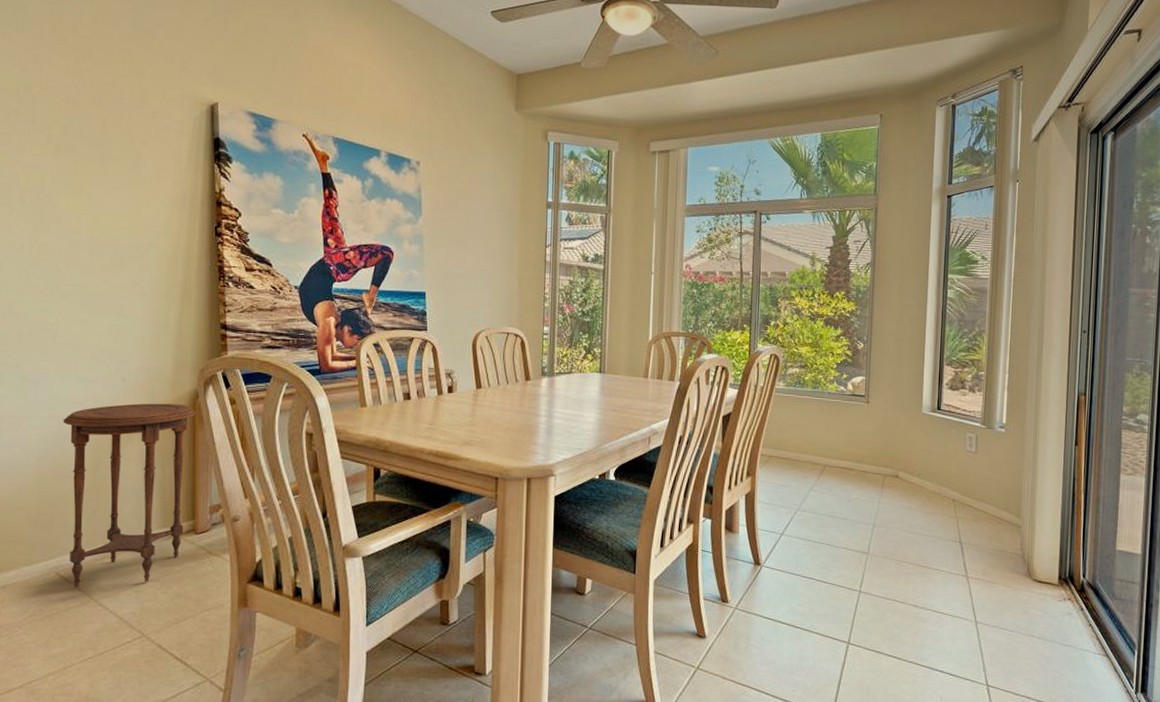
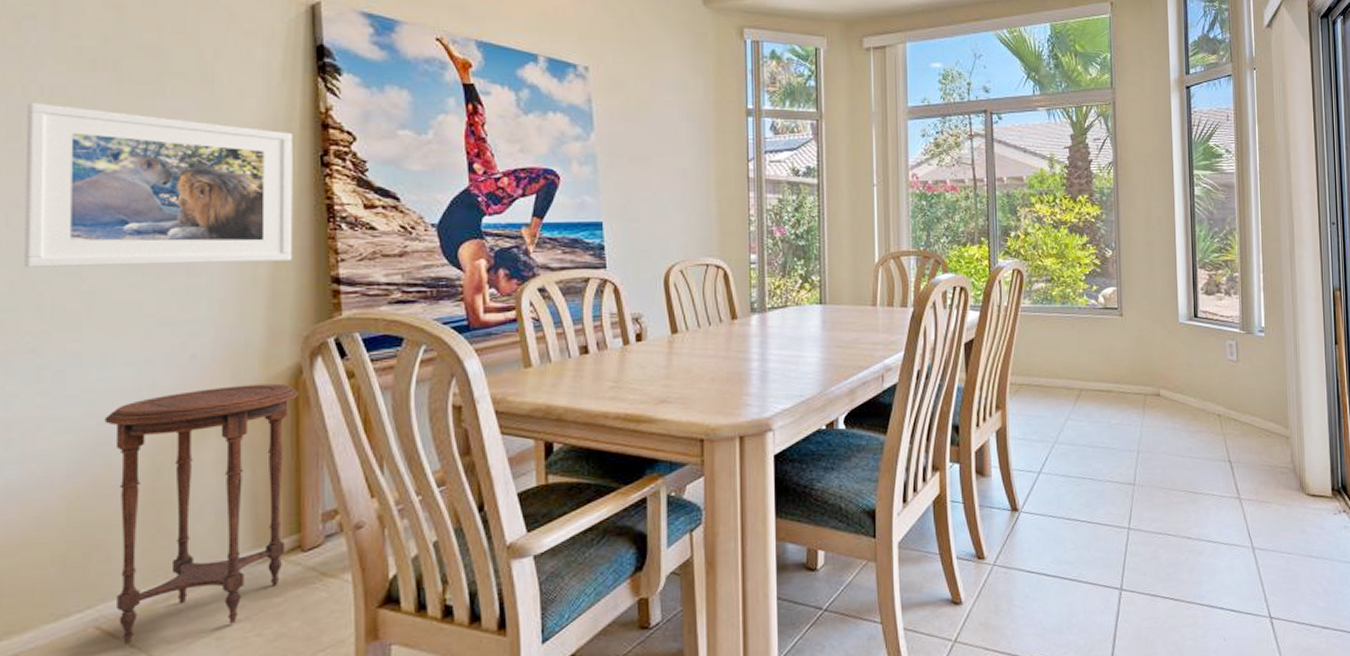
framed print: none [11,178,195,309] -> present [24,103,293,268]

